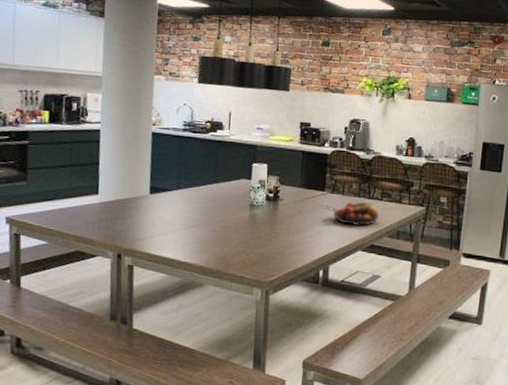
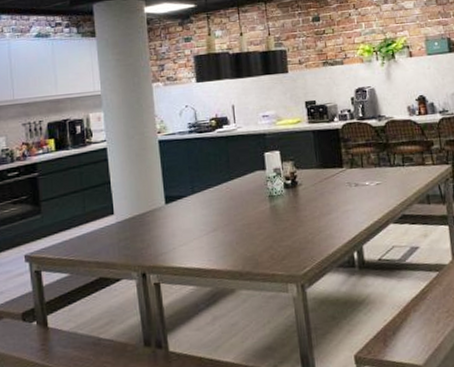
fruit bowl: present [333,200,380,226] -> none [356,169,405,198]

